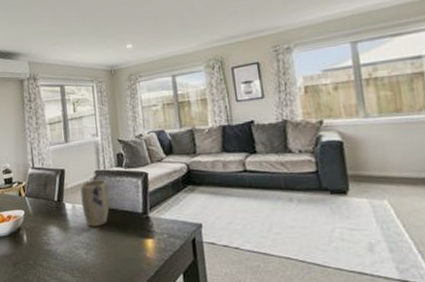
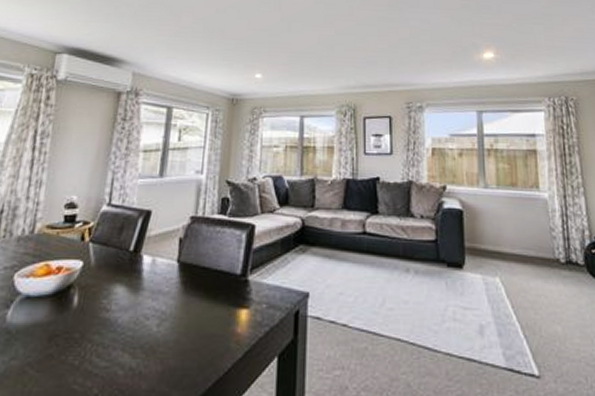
plant pot: present [80,179,110,227] -> none [164,228,204,290]

